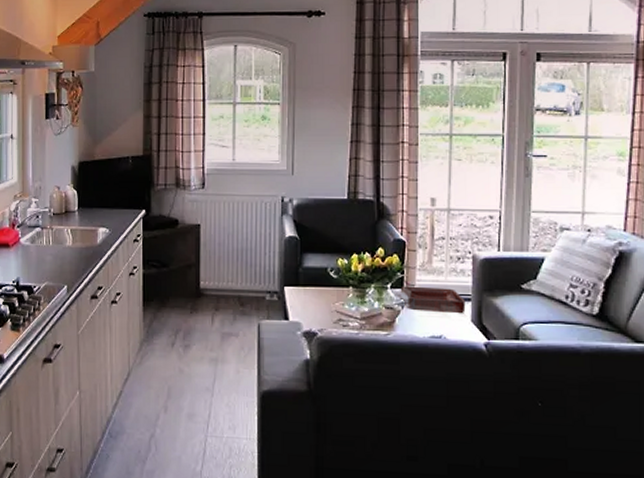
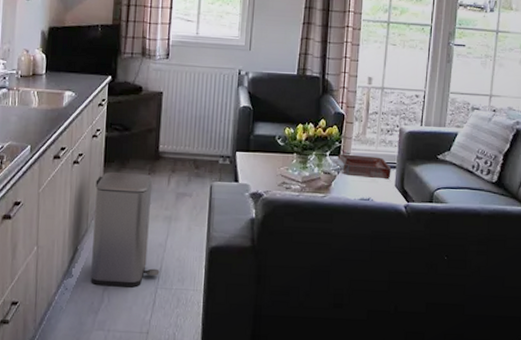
pedal bin: none [135,311,209,435] -> present [90,171,160,288]

